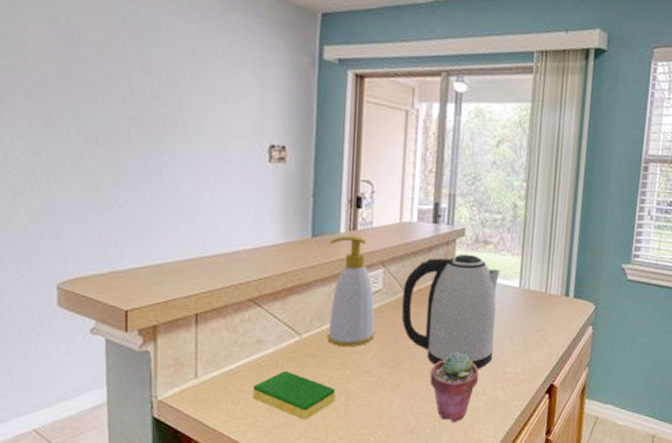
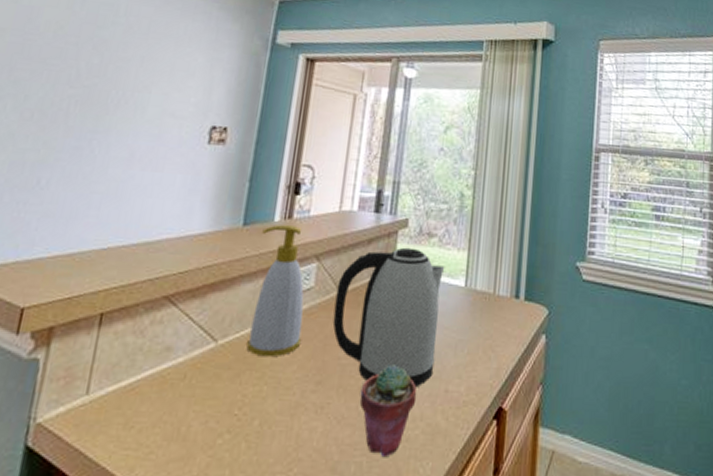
dish sponge: present [252,371,336,420] -> none [149,387,249,452]

